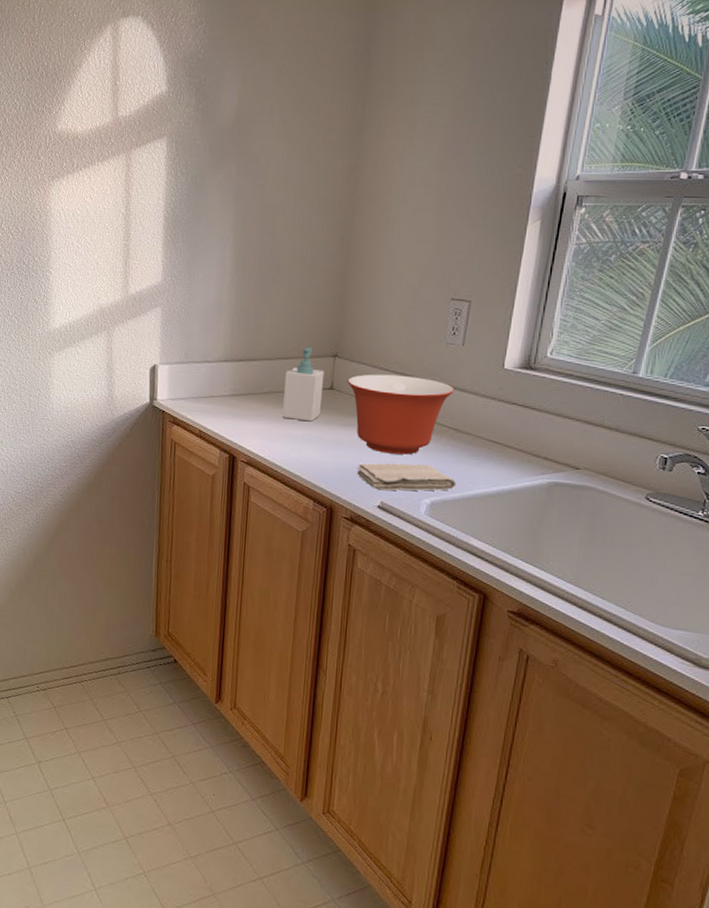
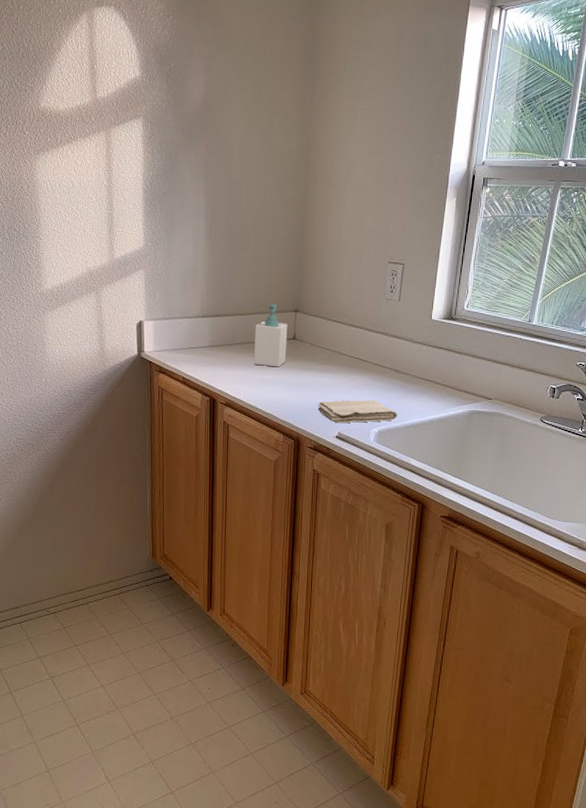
mixing bowl: present [347,374,454,455] -> none [307,326,393,393]

